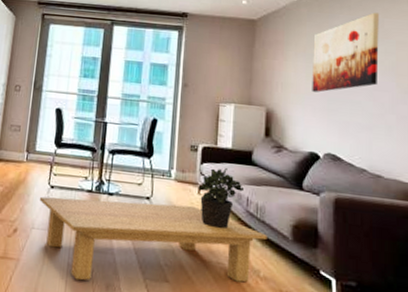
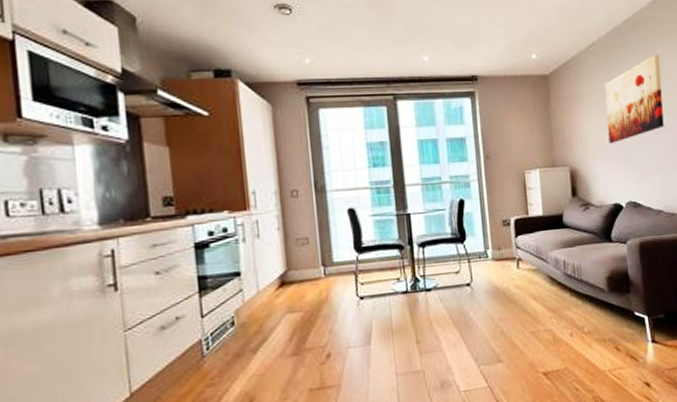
coffee table: present [39,196,267,283] -> none [349,282,587,388]
potted plant: present [198,167,243,229] -> none [516,235,559,298]

